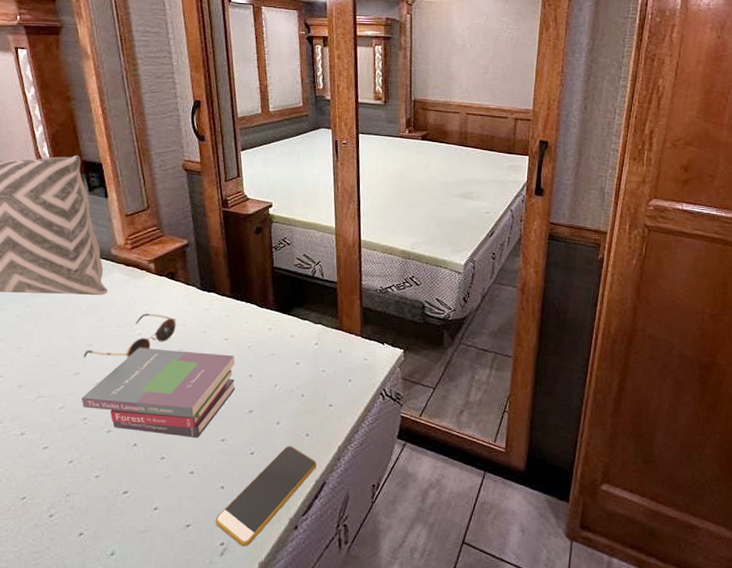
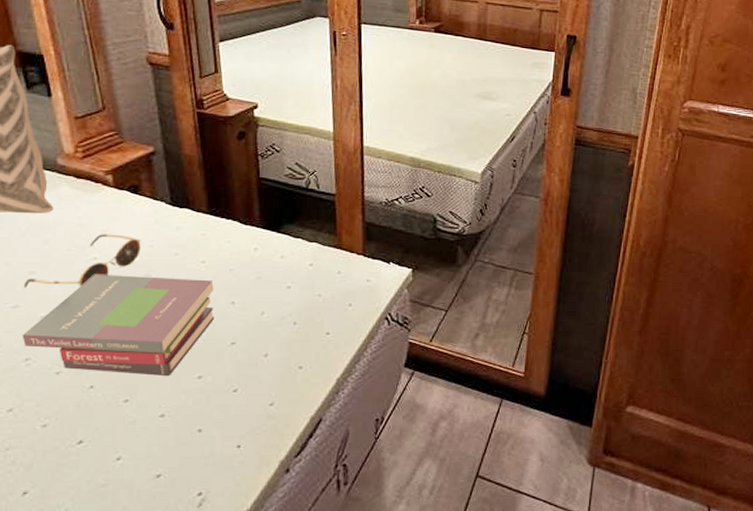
smartphone: present [215,446,317,547] -> none [191,381,311,496]

